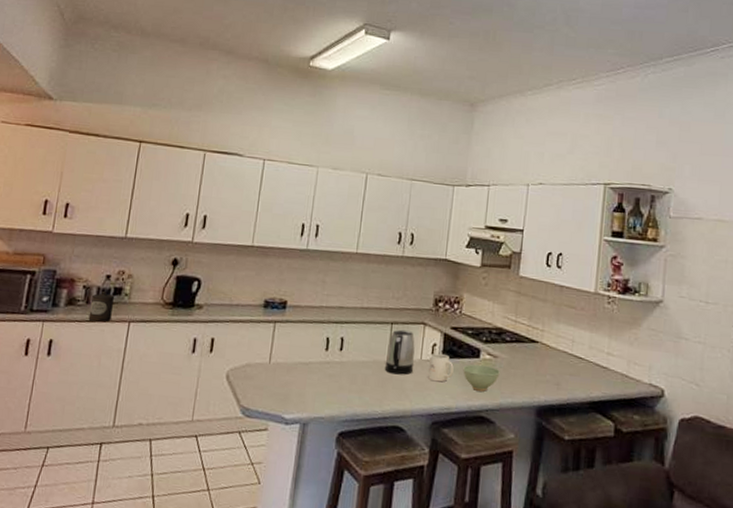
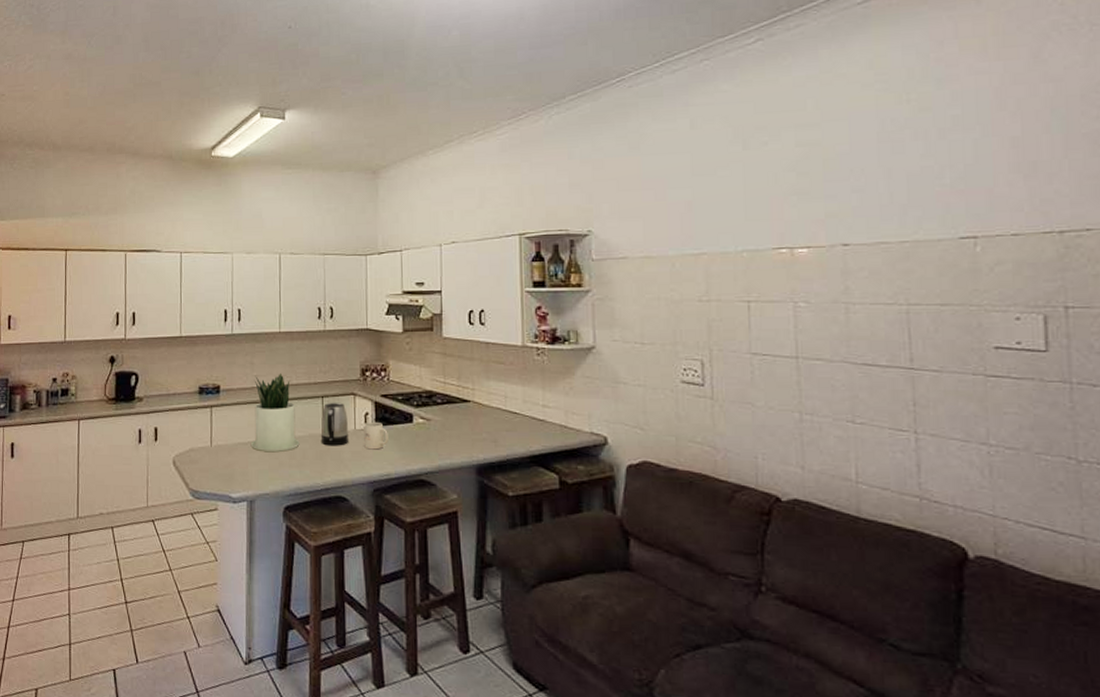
canister: present [88,290,114,322] -> none [42,393,62,422]
planter: none [311,294,363,376] -> present [250,372,300,453]
bowl: present [463,364,501,392] -> none [398,429,436,455]

